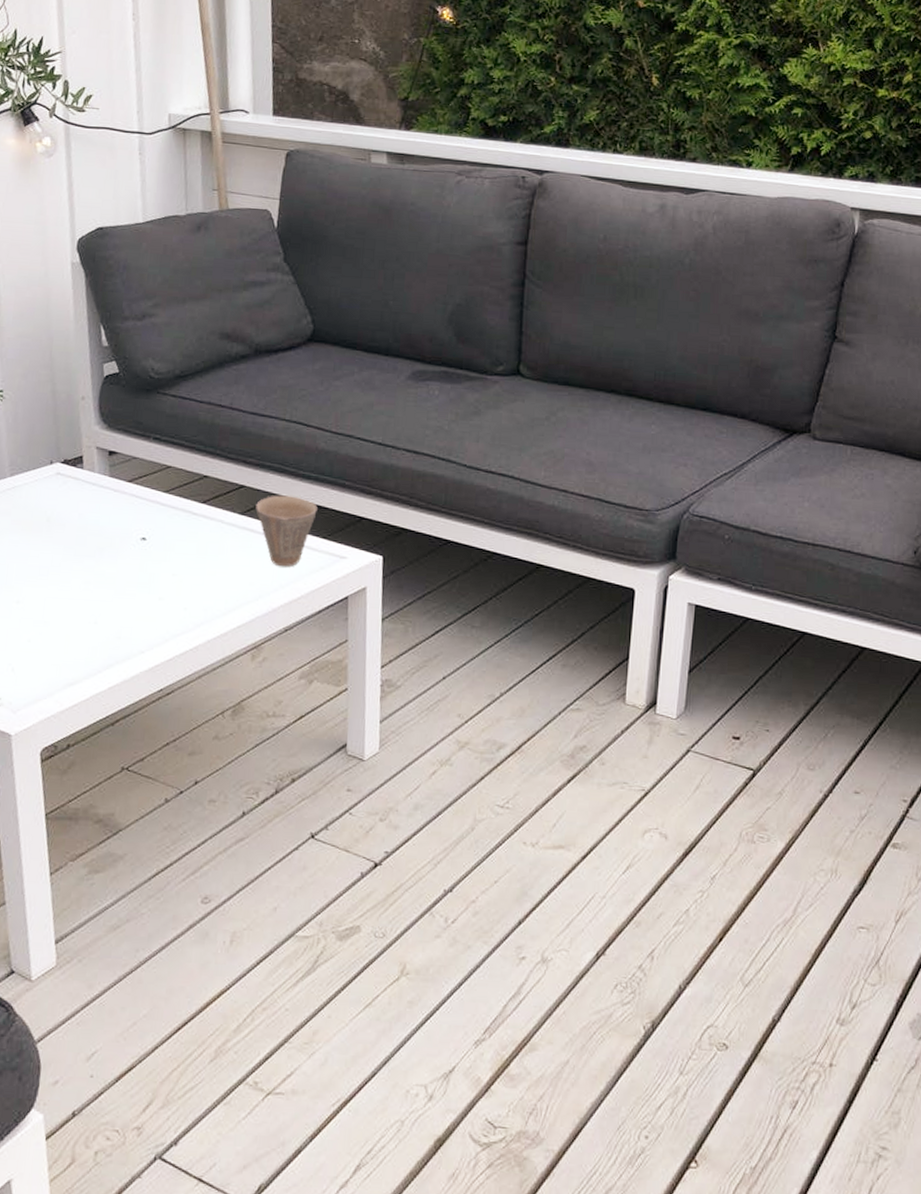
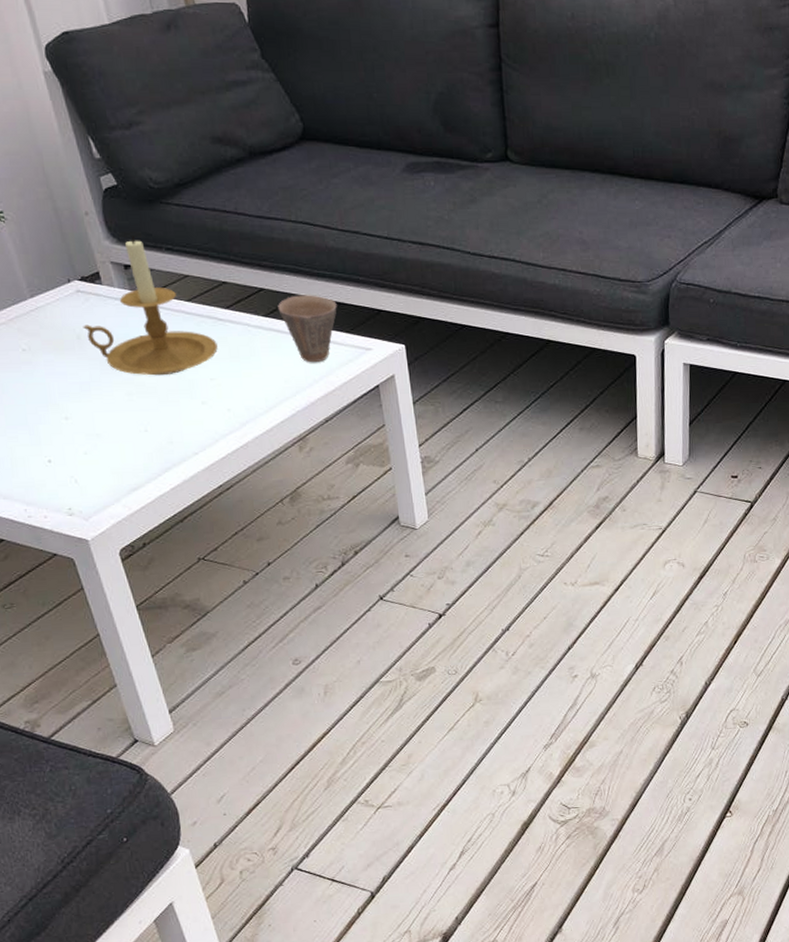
candle holder: none [55,423,187,567] -> present [83,236,218,376]

